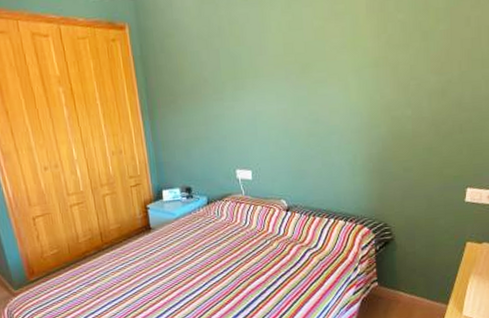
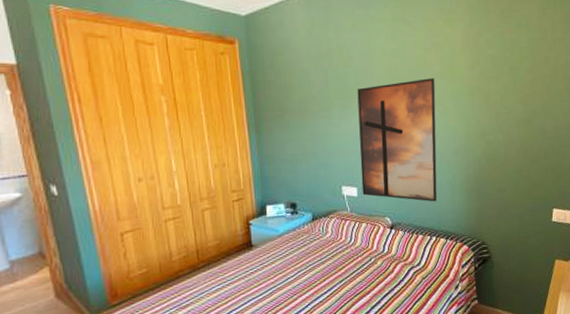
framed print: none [250,51,336,184] -> present [357,78,438,202]

